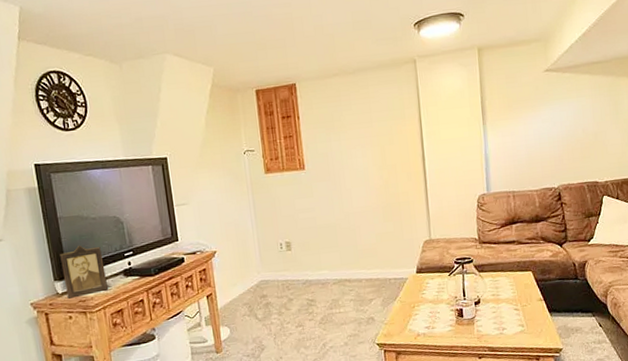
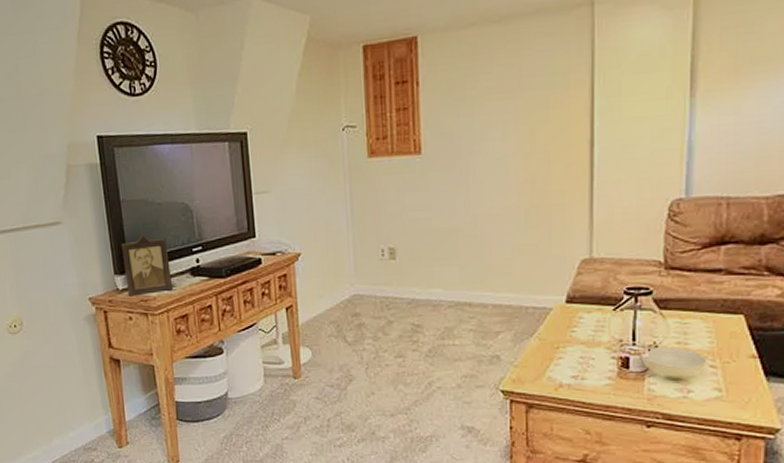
bowl: none [469,298,513,322] -> present [640,347,707,380]

